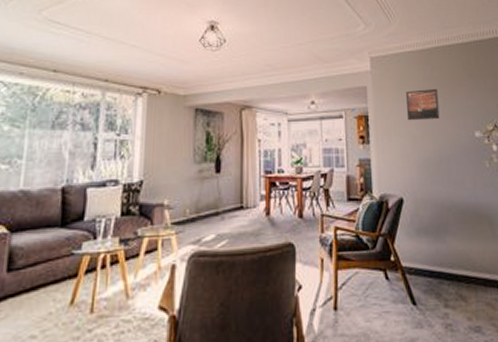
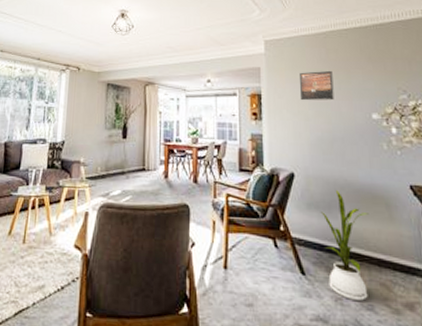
house plant: none [429,213,476,324] -> present [320,190,369,301]

